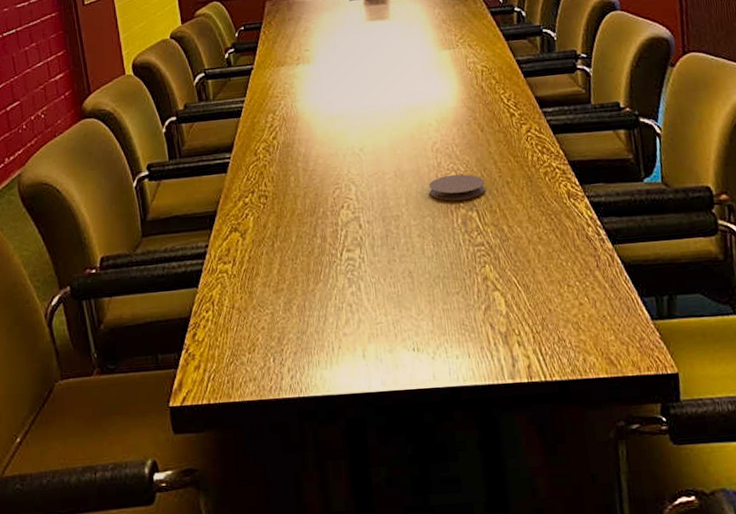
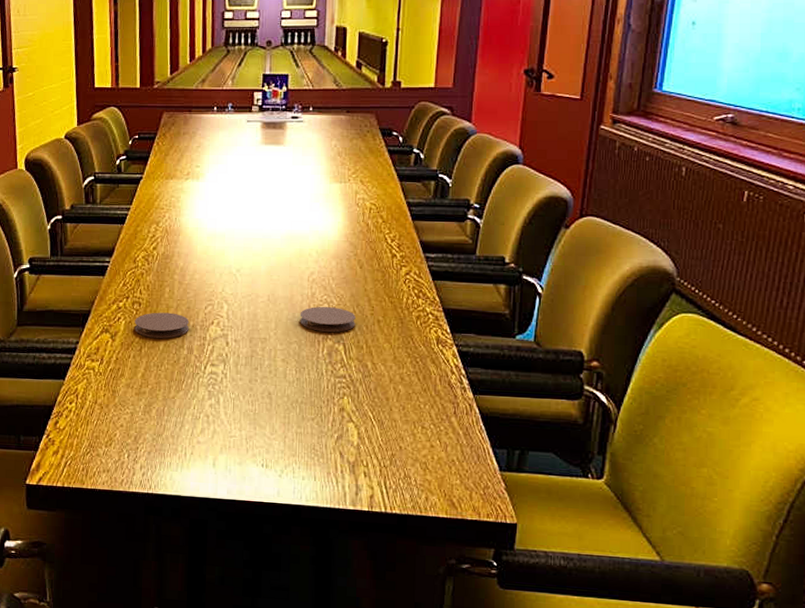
coaster: none [263,202,320,231] -> present [134,312,190,338]

